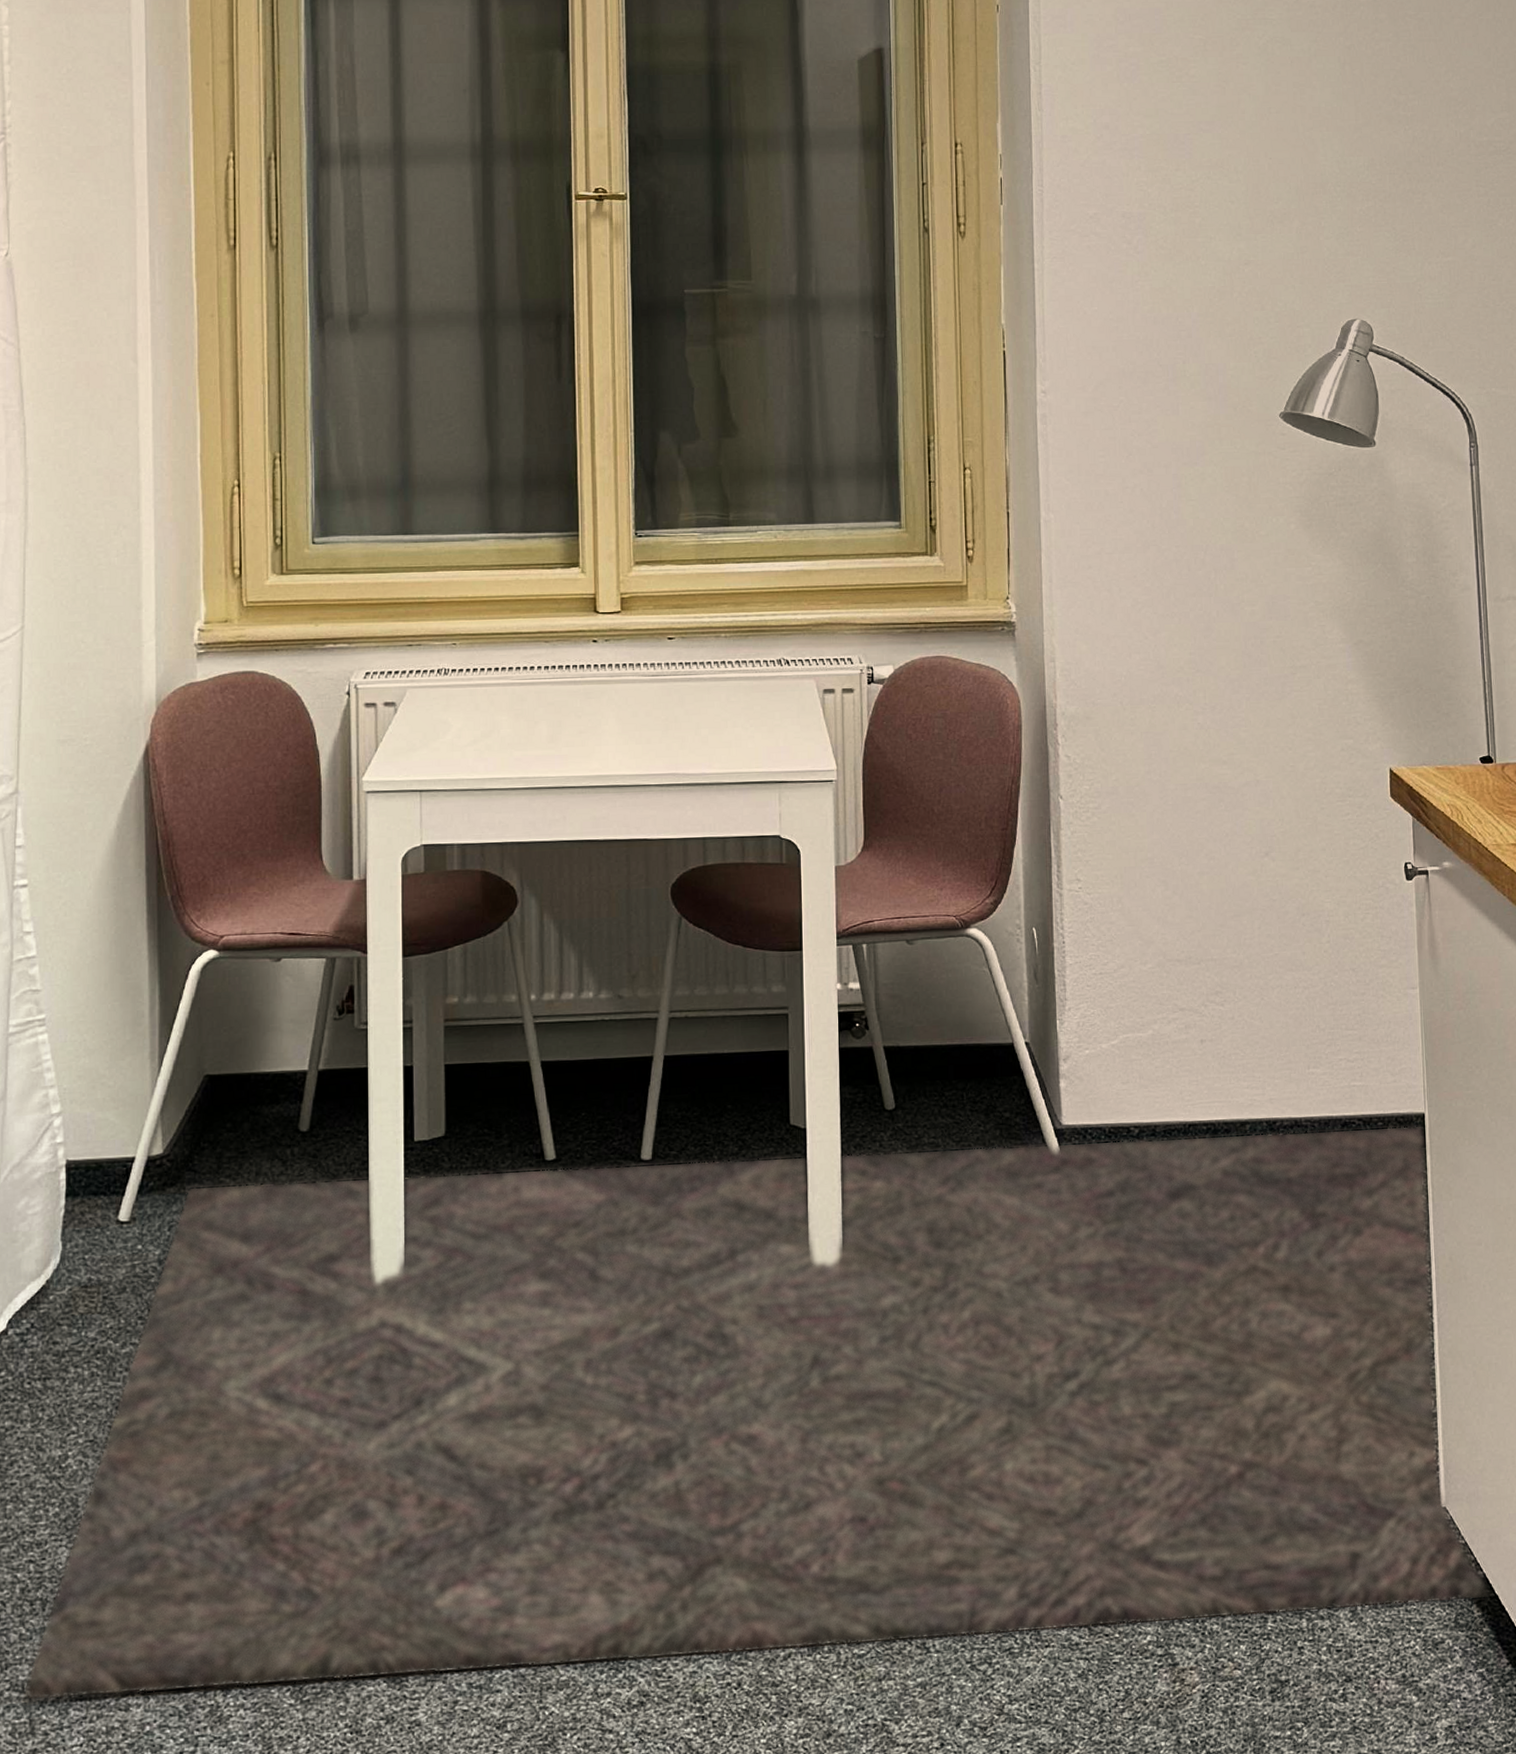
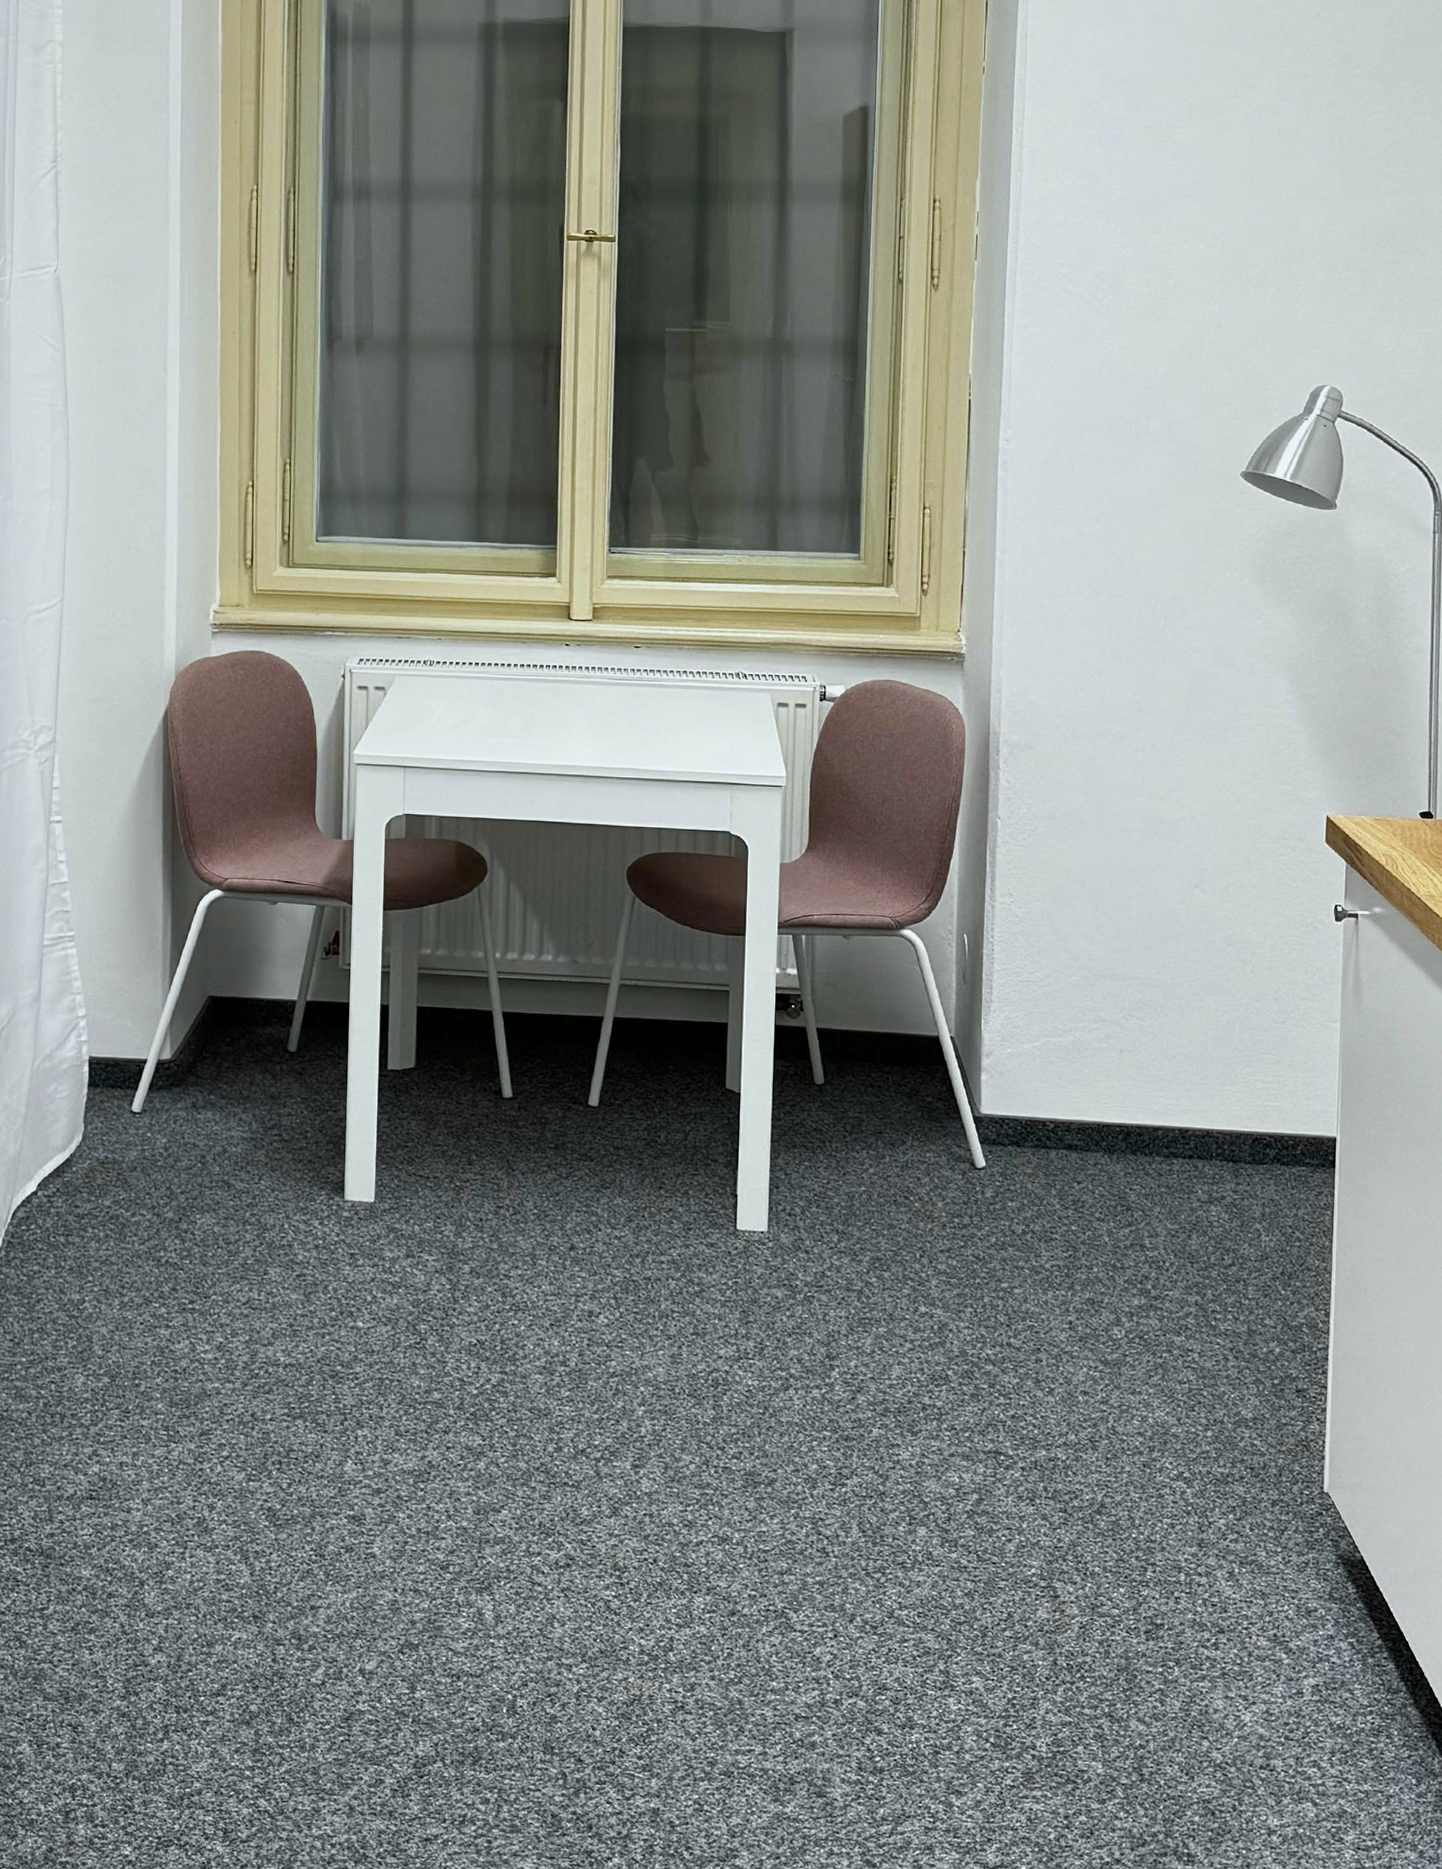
rug: present [23,1126,1491,1701] -> none [44,1089,1367,1579]

